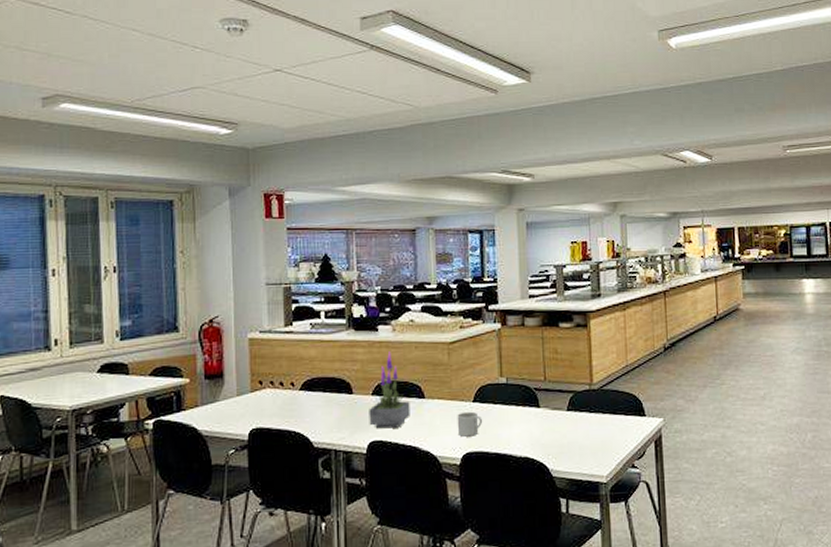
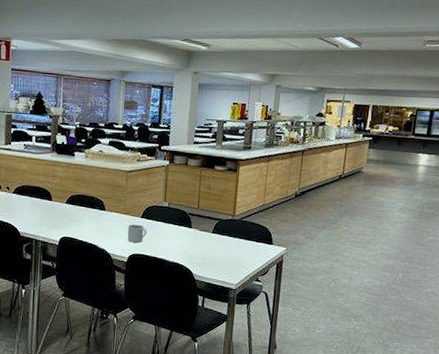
potted plant: present [369,351,410,429] -> none [62,172,94,230]

